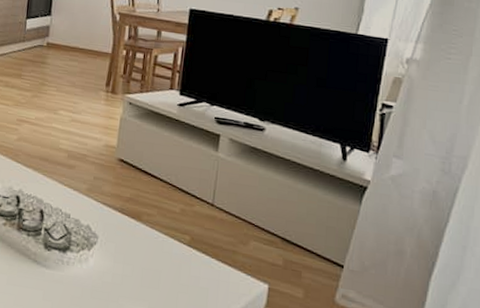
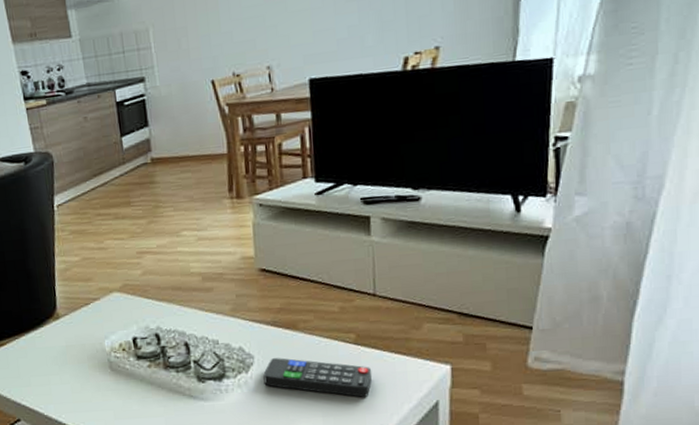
remote control: none [102,242,199,298] -> present [263,358,373,397]

